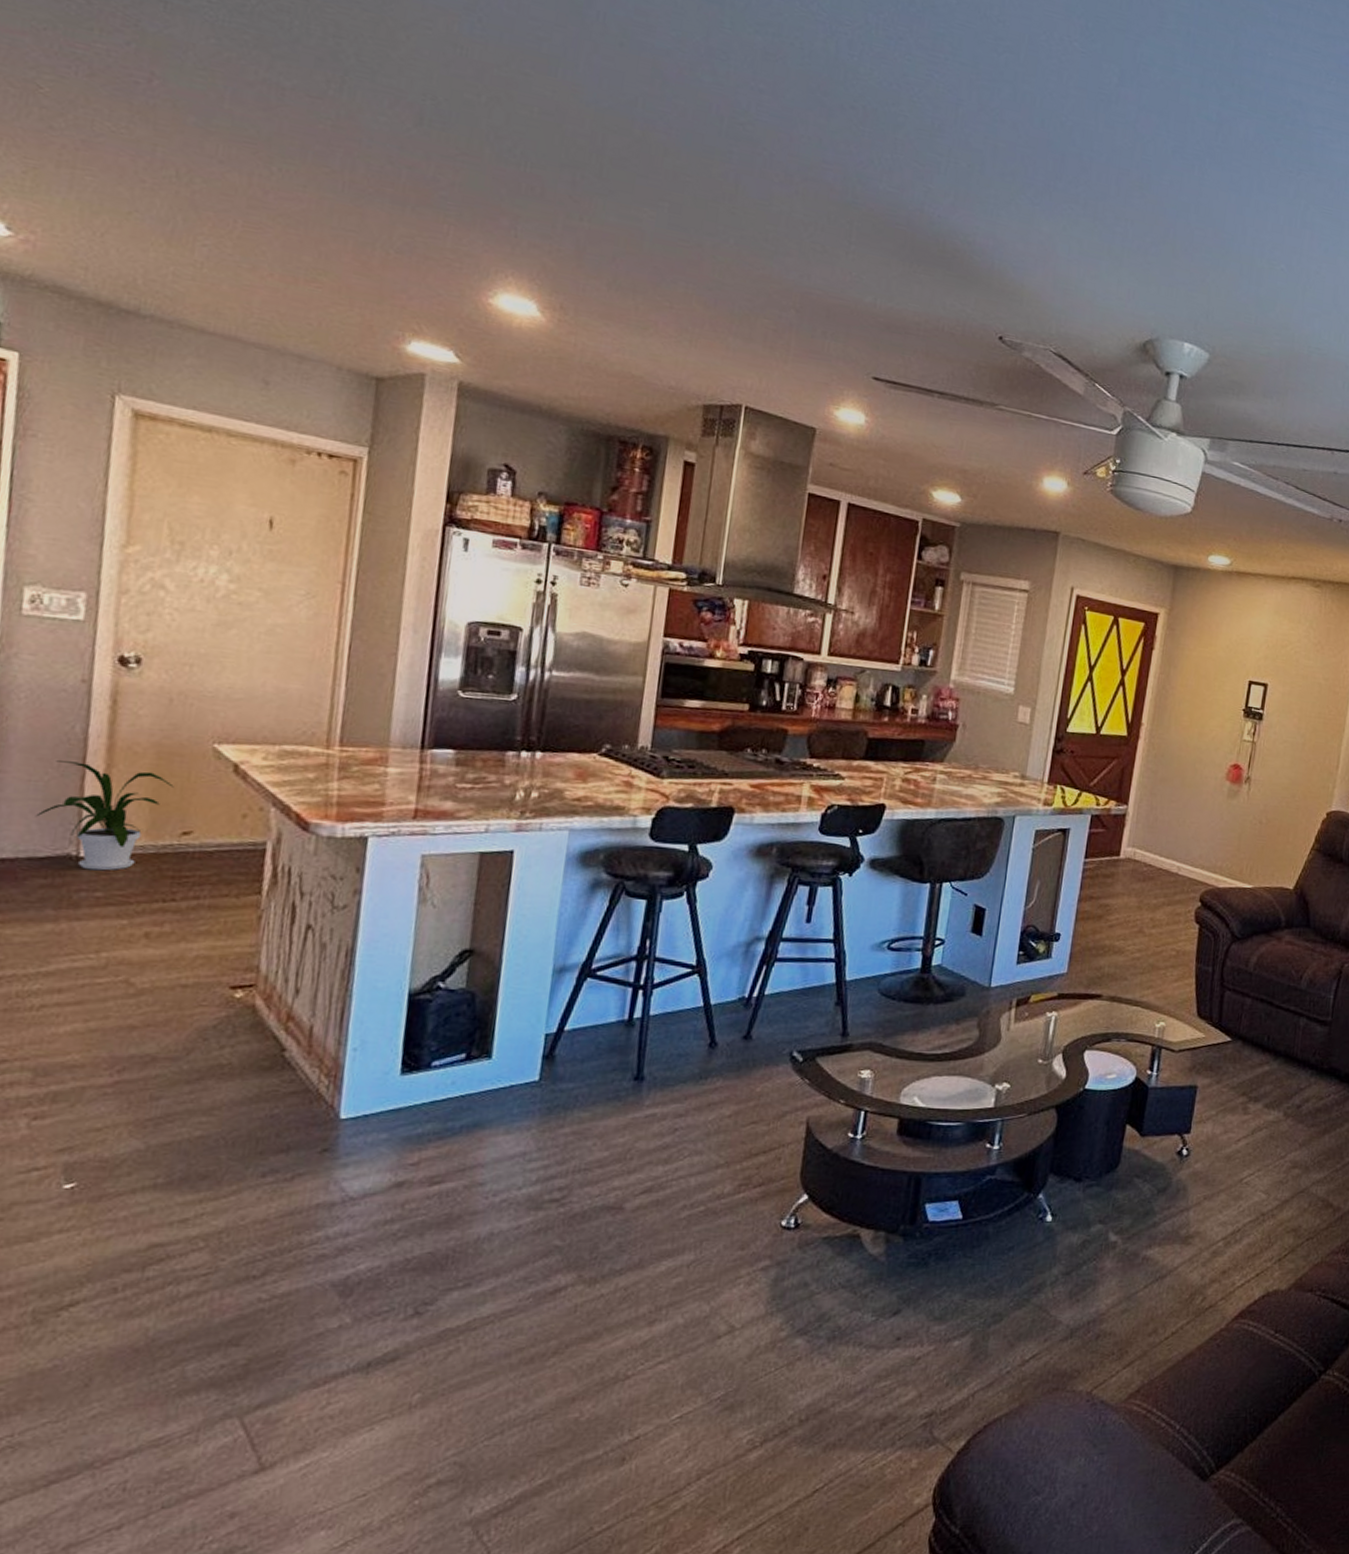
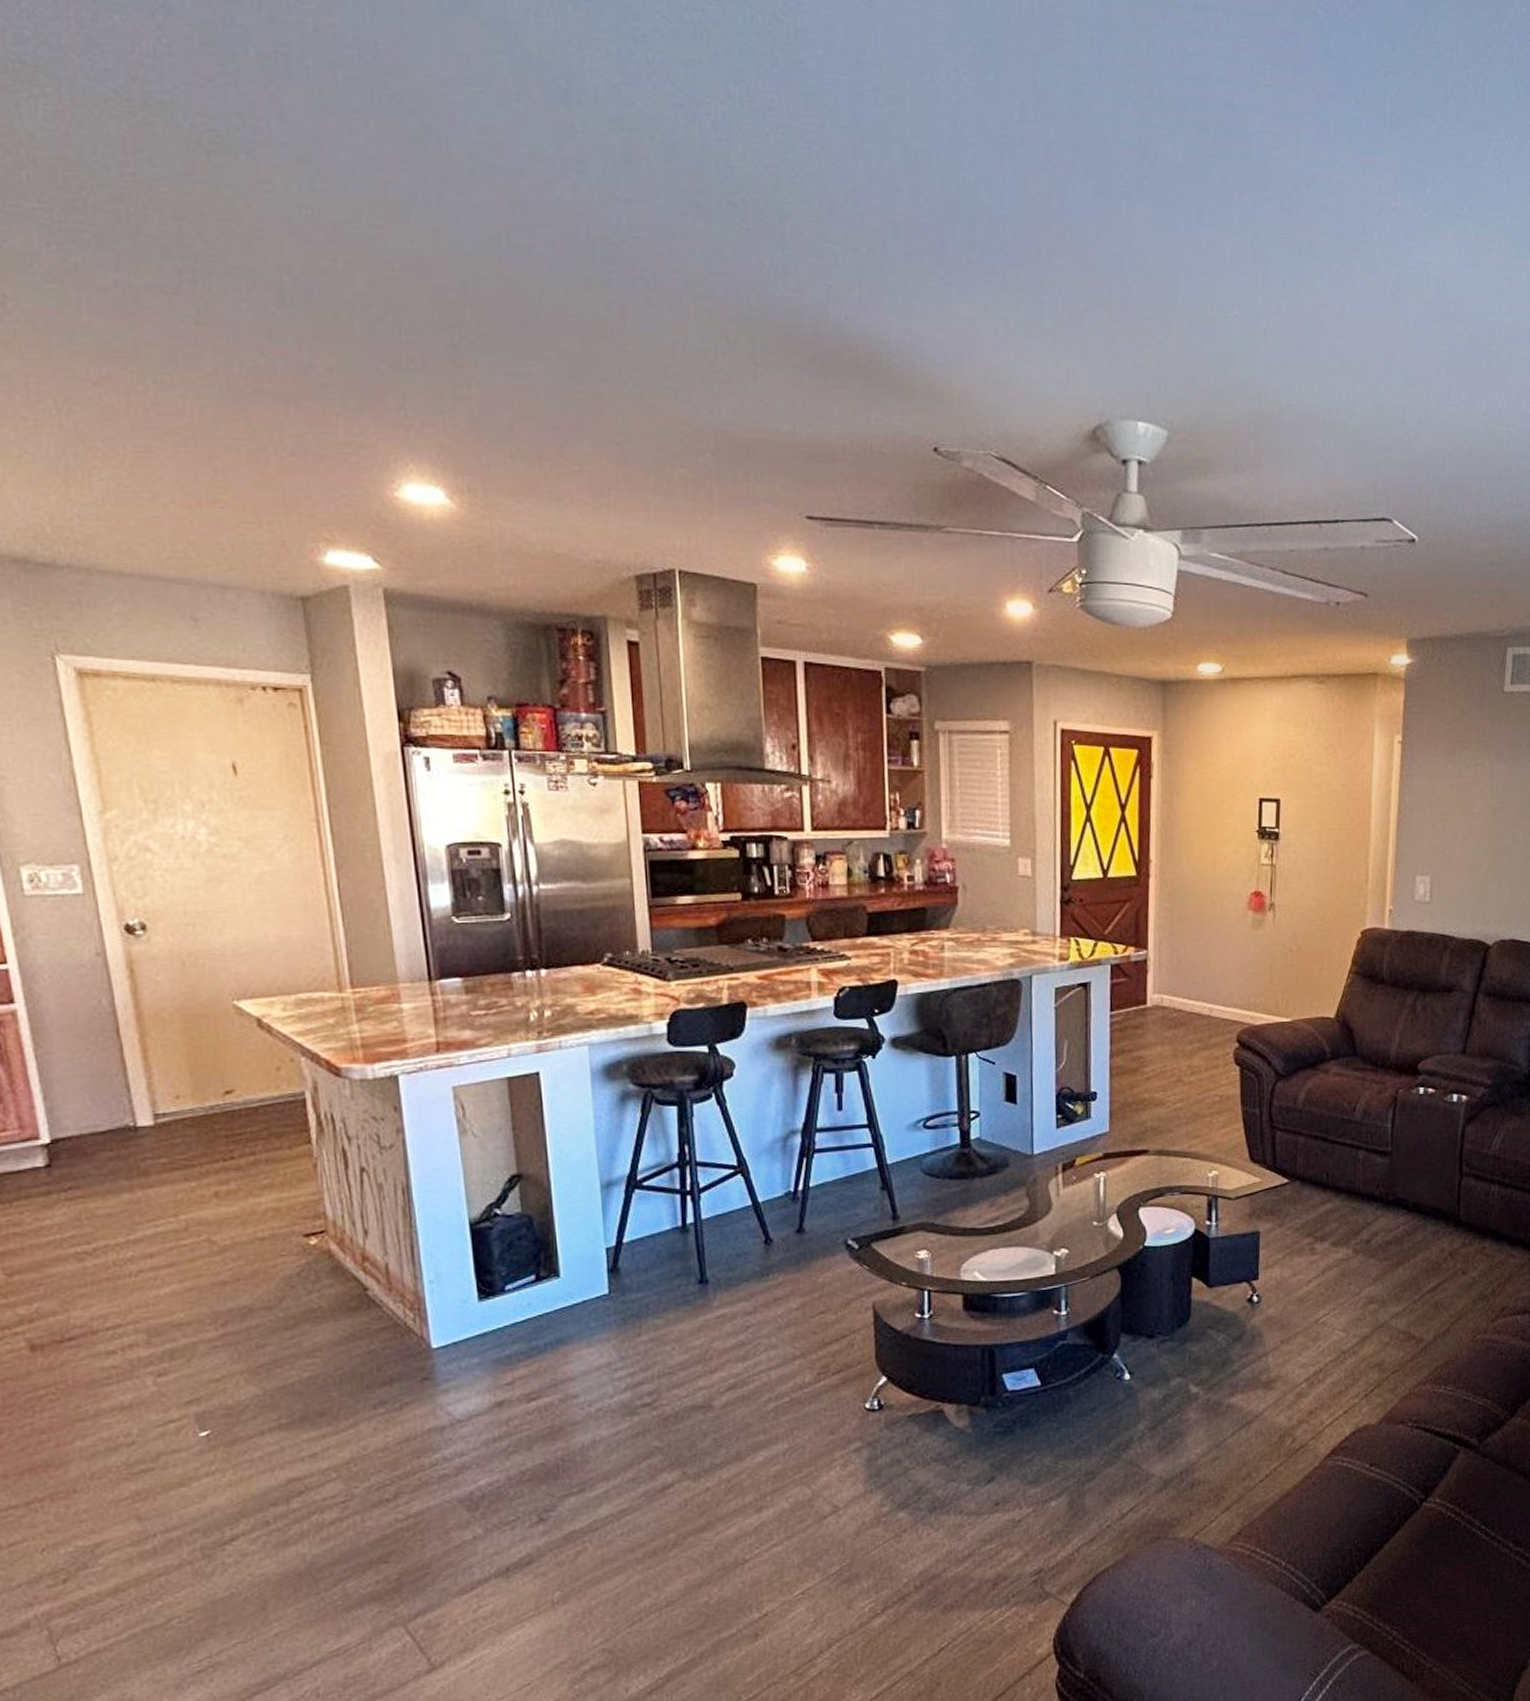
house plant: present [35,760,174,871] -> none [87,1035,206,1138]

